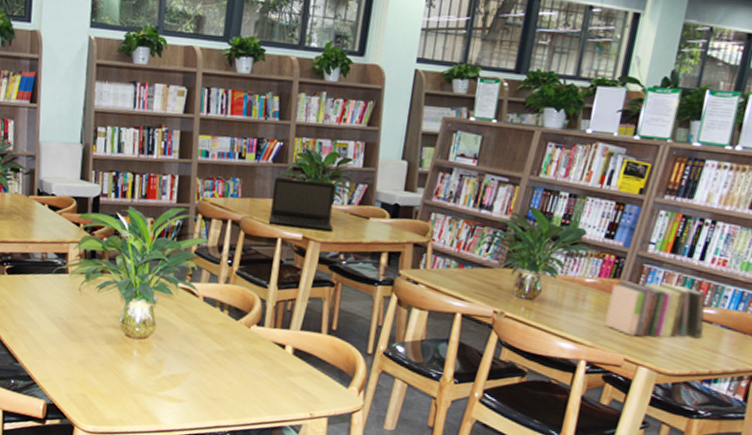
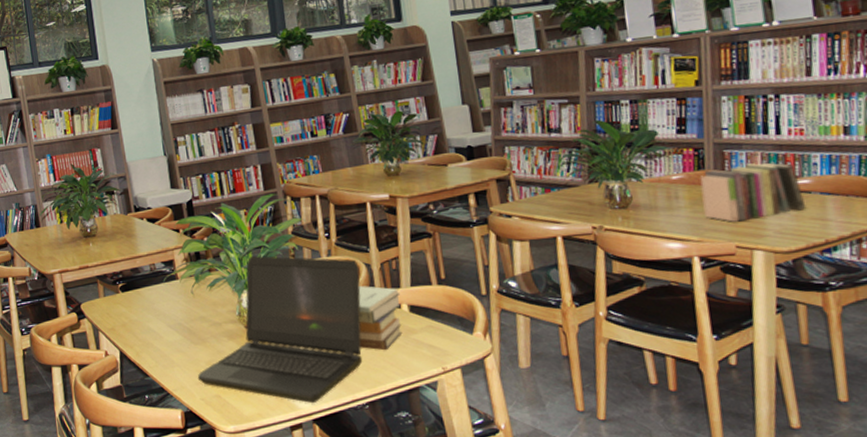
laptop computer: none [67,266,255,422] -> present [197,255,363,404]
books: none [235,319,288,387] -> present [358,286,403,351]
laptop: present [269,177,336,232] -> none [349,140,416,192]

